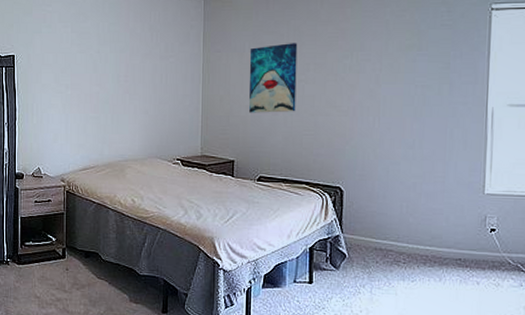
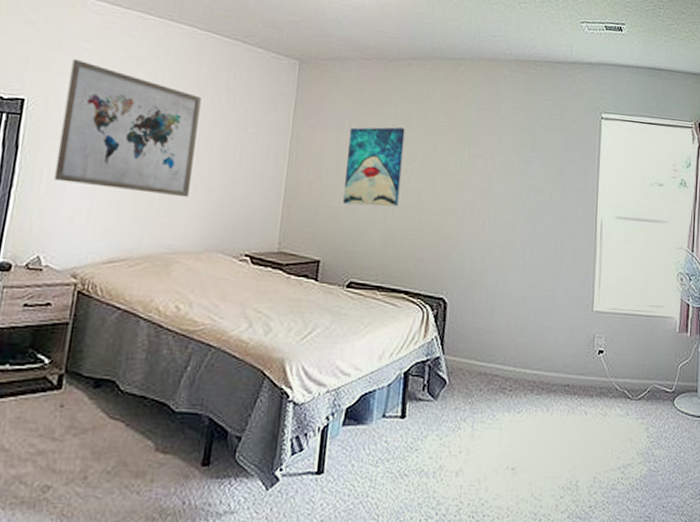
wall art: none [40,20,132,118] -> present [53,58,201,198]

